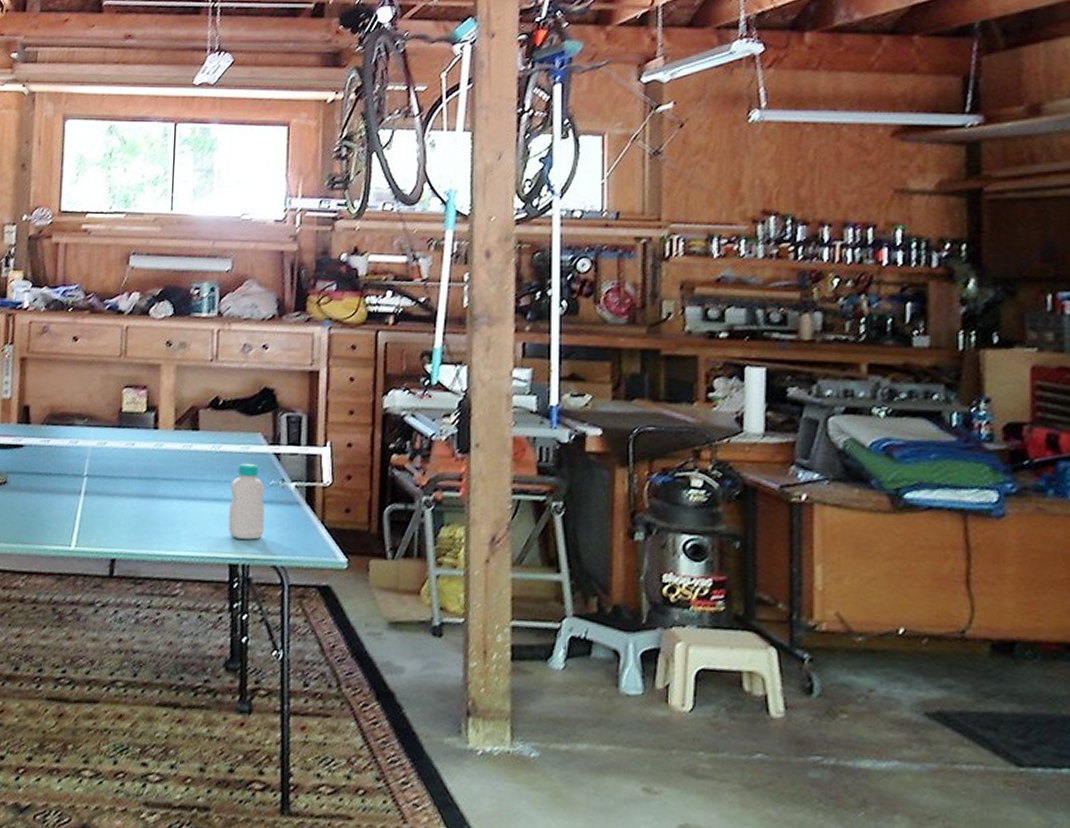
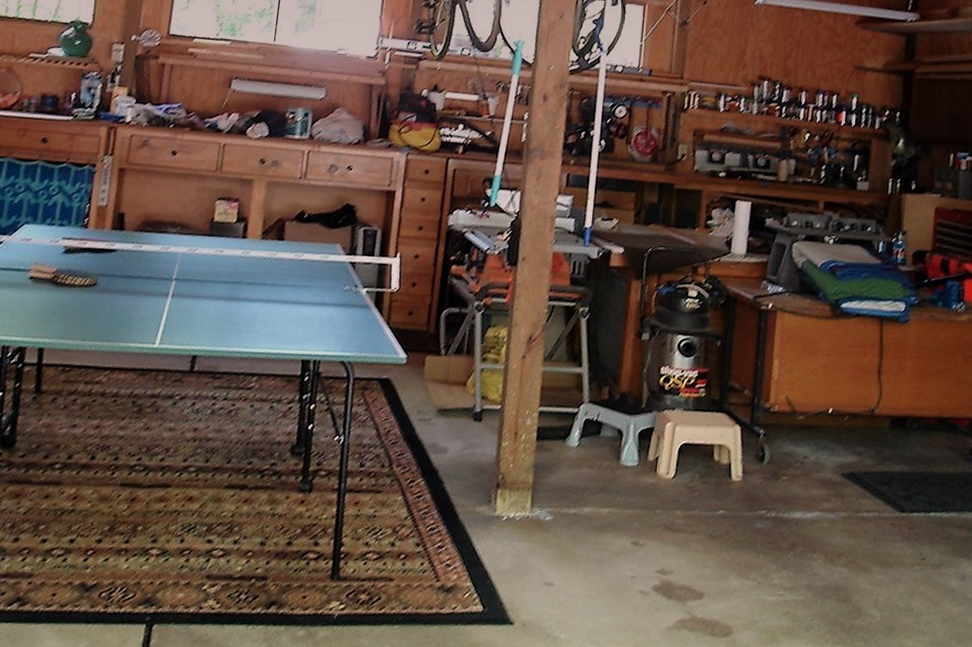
bottle: present [229,462,265,540] -> none [304,270,340,339]

